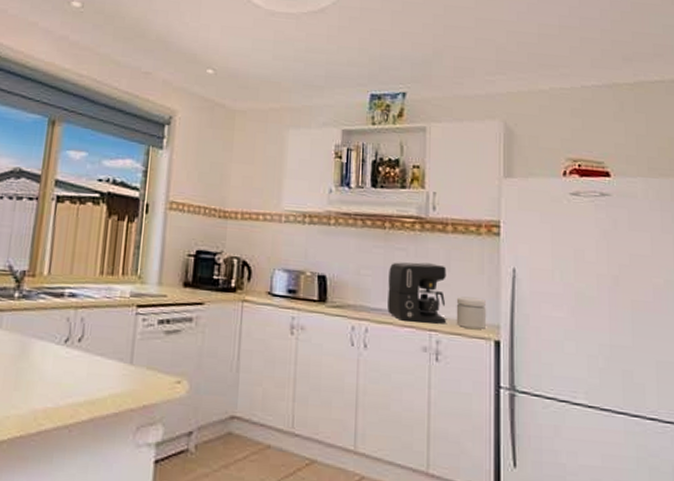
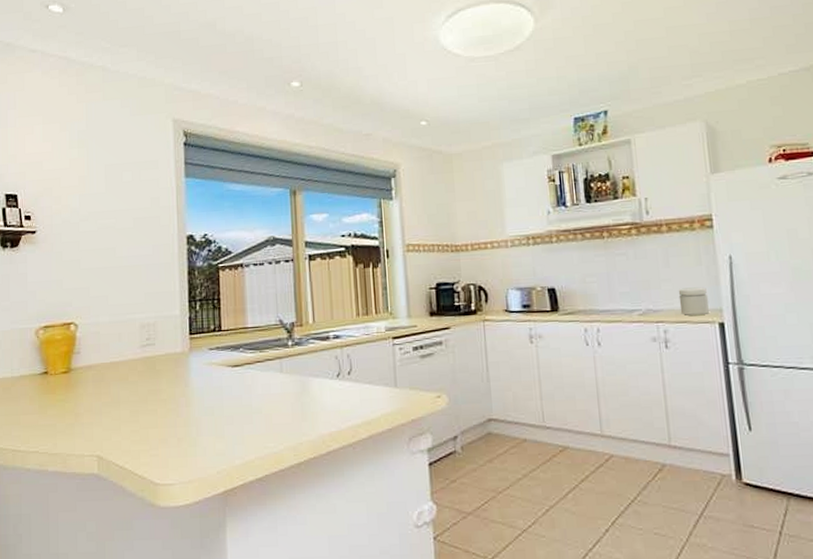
coffee maker: present [387,262,447,324] -> none [612,262,671,318]

